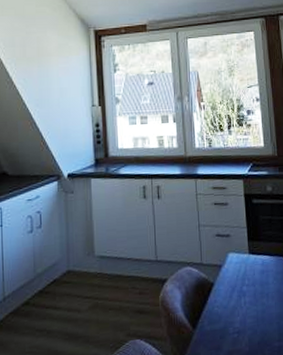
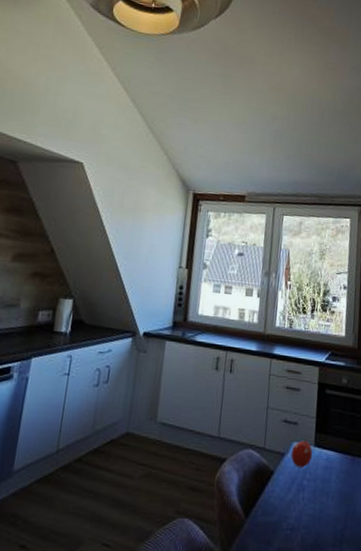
fruit: none [227,248,249,276] -> present [290,439,313,468]

